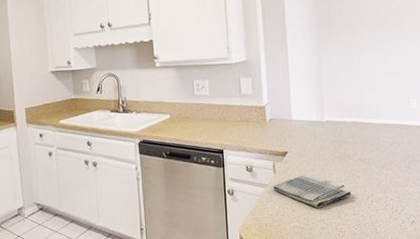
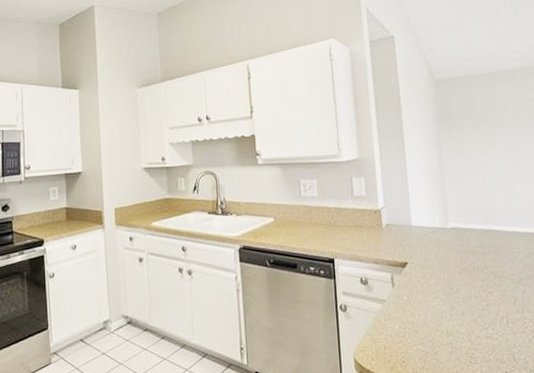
dish towel: present [273,174,352,209] -> none [391,289,483,330]

